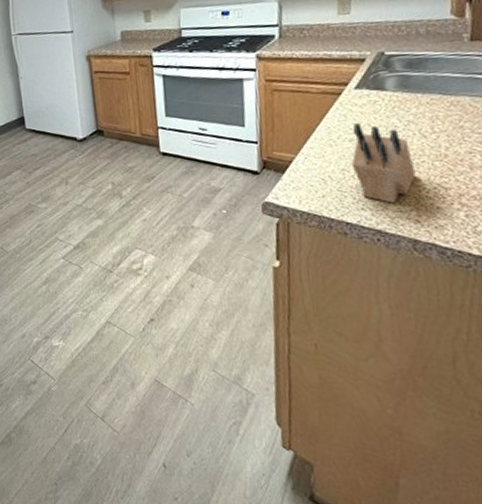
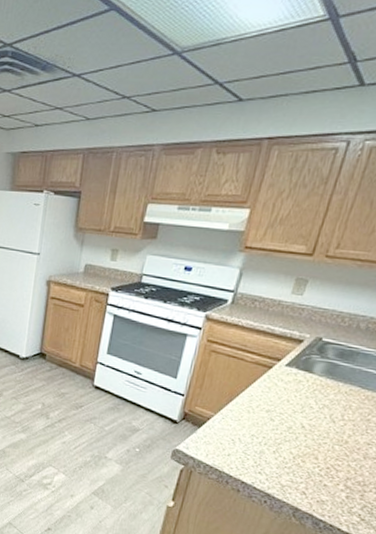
knife block: present [351,122,416,203] -> none [261,396,318,474]

